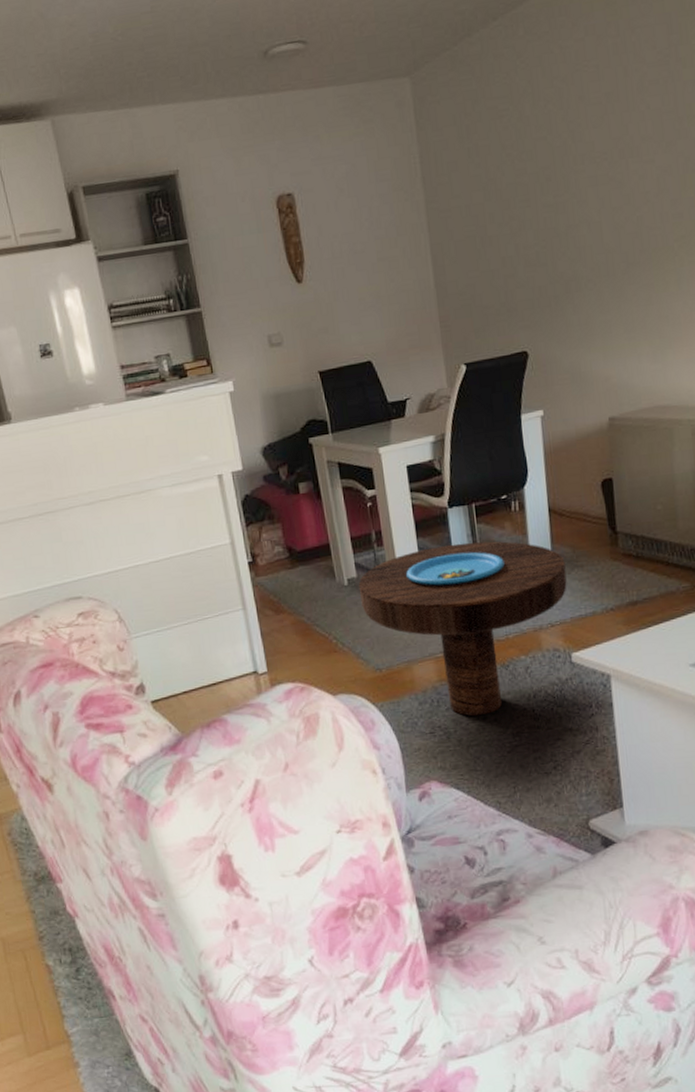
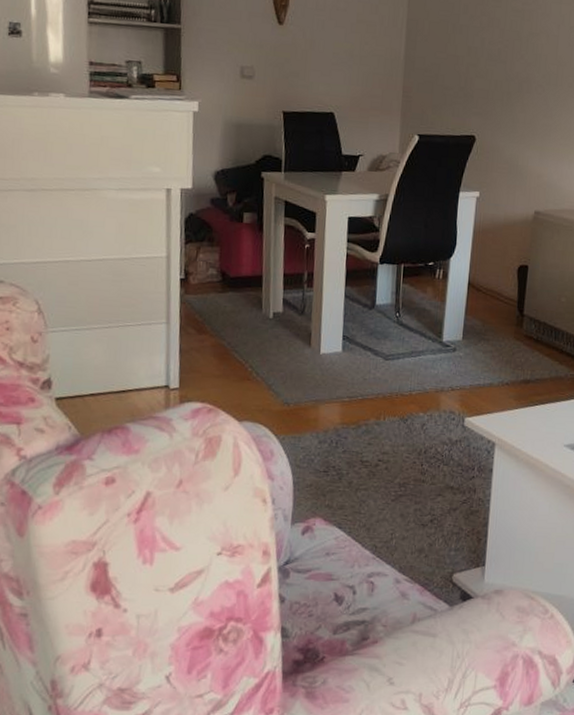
side table: present [358,541,567,716] -> none [282,297,474,463]

